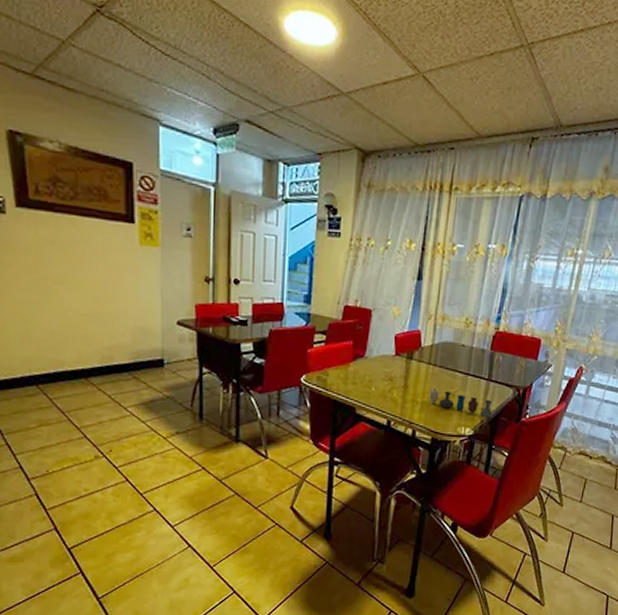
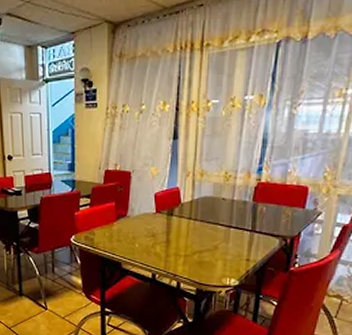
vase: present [429,388,493,417] -> none [191,242,258,268]

